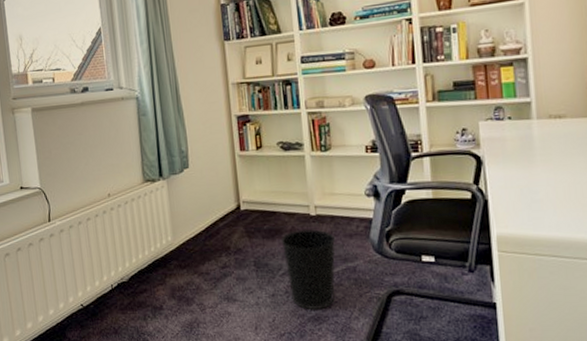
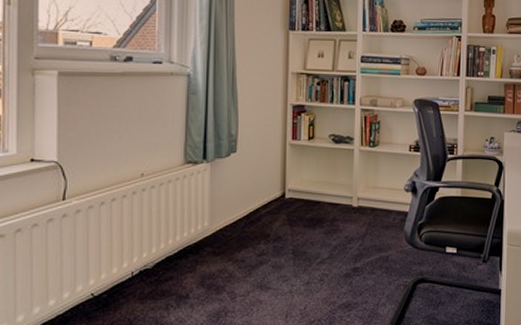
wastebasket: present [280,229,336,309] -> none [321,220,374,297]

